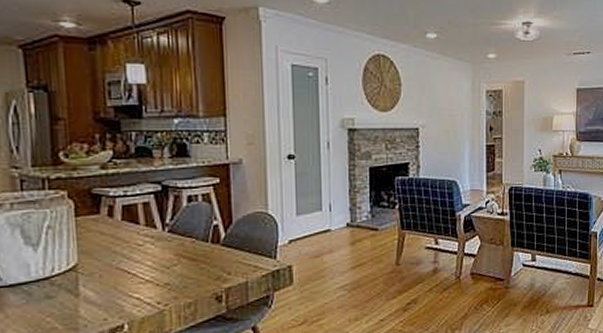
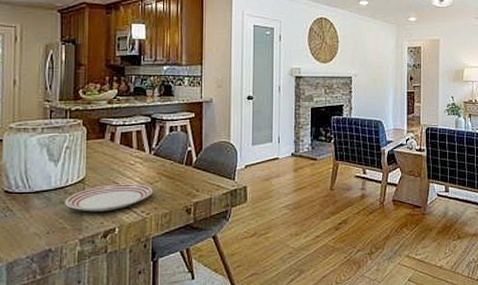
dinner plate: none [52,268,170,307] -> present [65,184,152,212]

